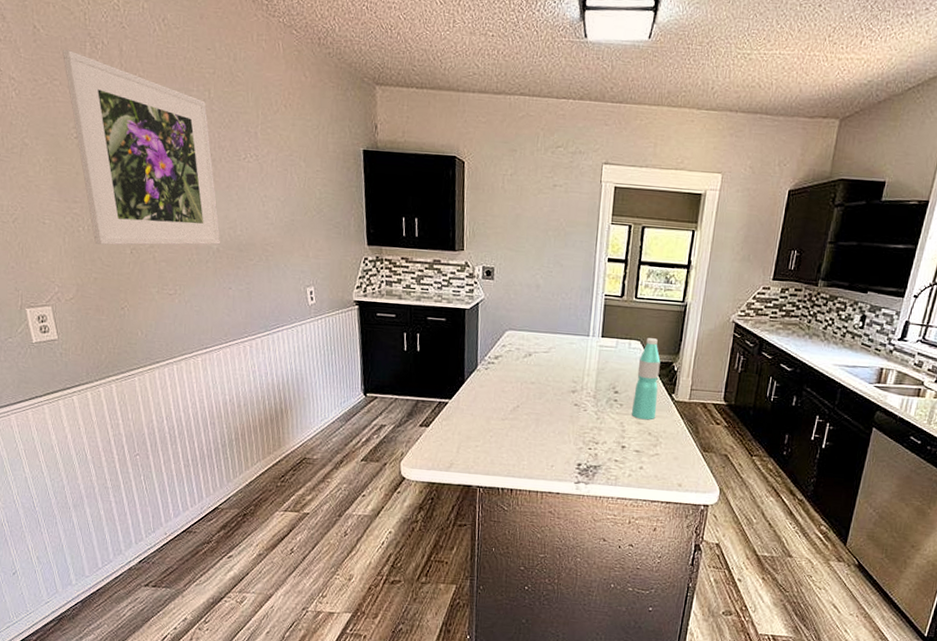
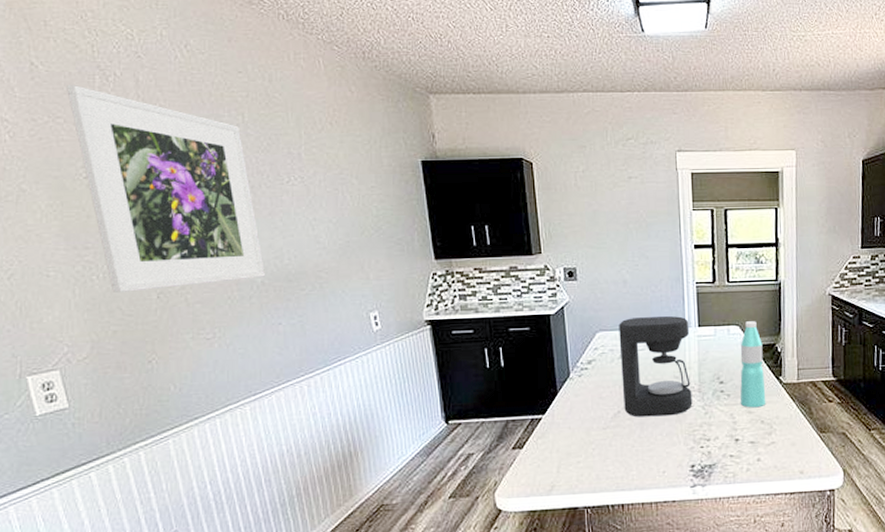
coffee maker: none [523,321,593,417] -> present [619,316,693,417]

